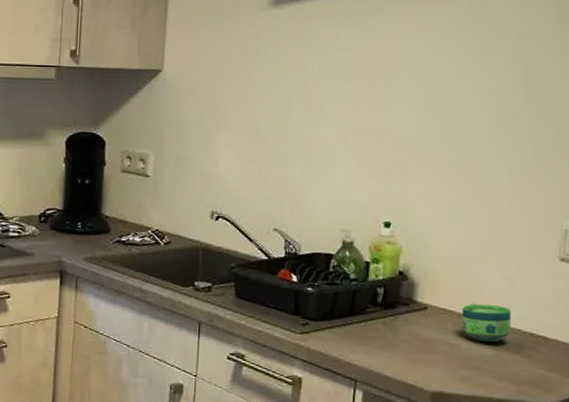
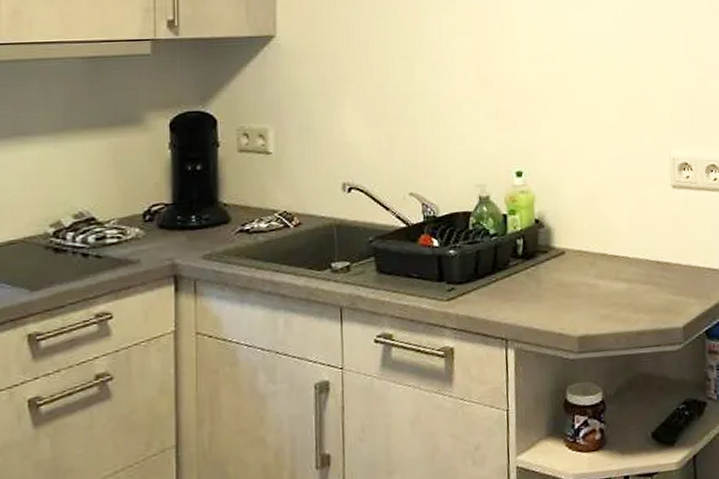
cup: present [461,303,511,342] -> none [595,239,639,277]

